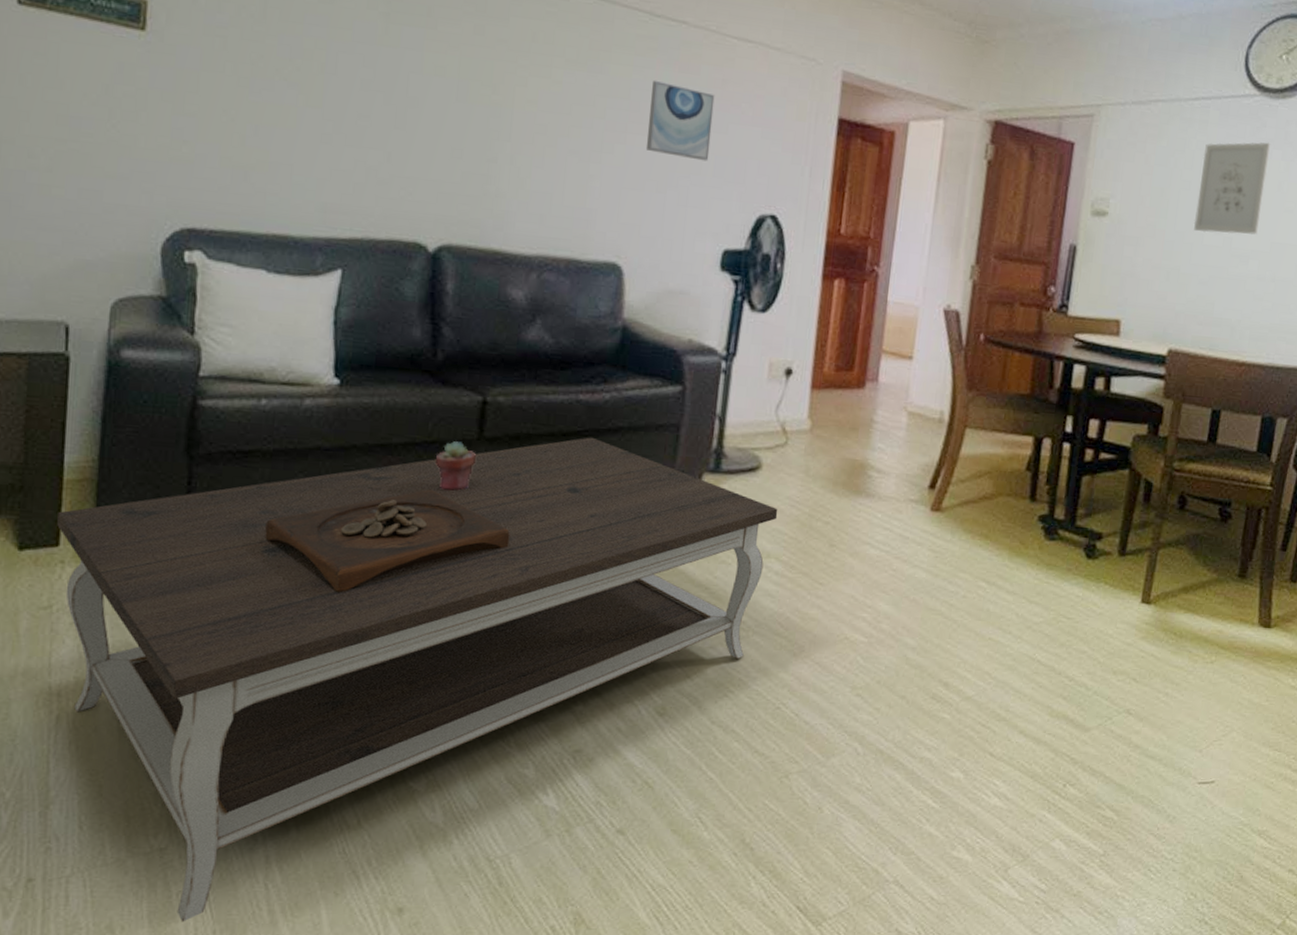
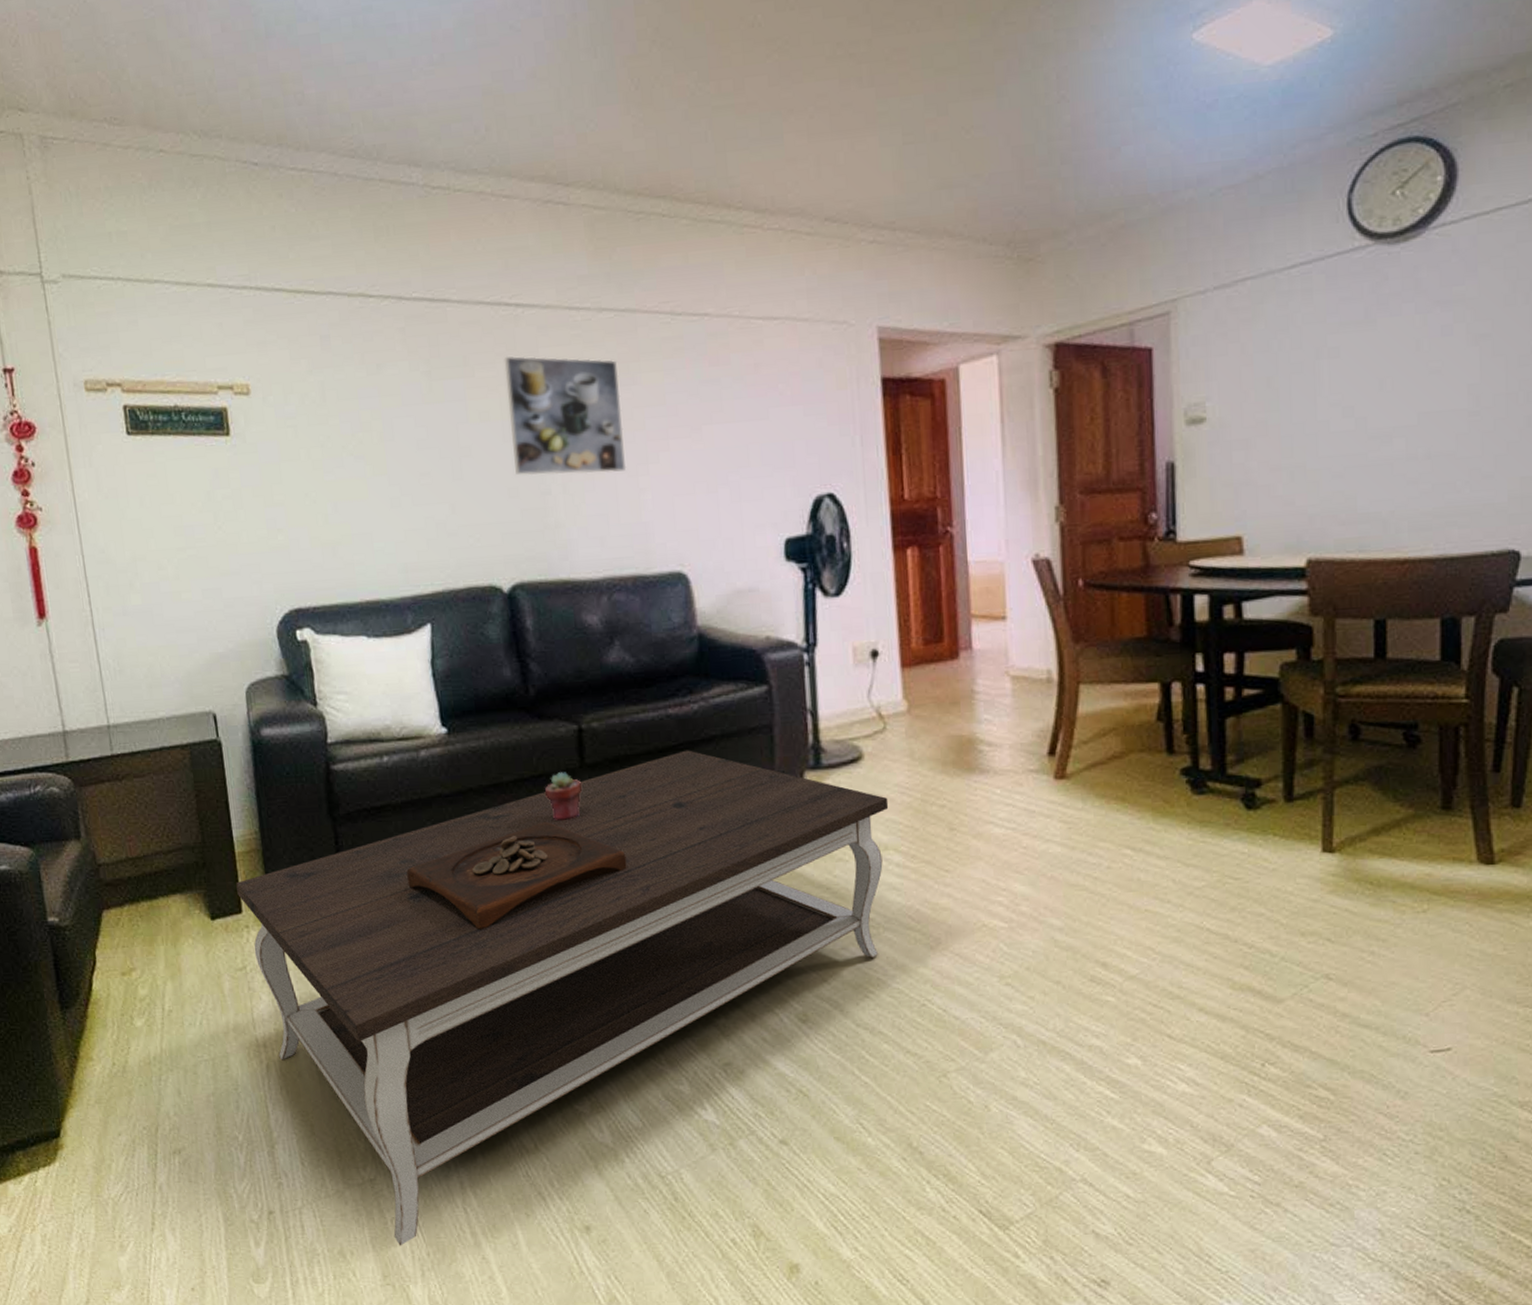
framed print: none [463,16,589,155] -> present [504,356,627,476]
wall art: present [645,80,715,161] -> none [686,379,755,453]
wall art: present [1193,142,1271,235] -> none [1313,297,1399,419]

